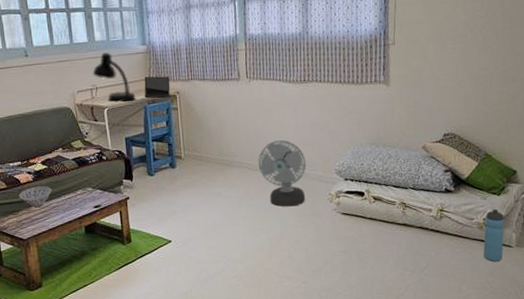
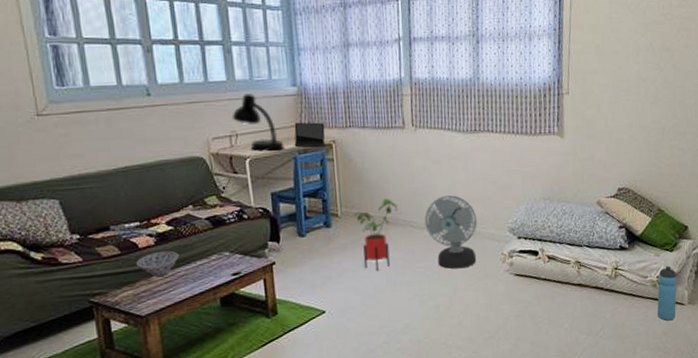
house plant: none [196,142,234,208] -> present [354,198,398,272]

